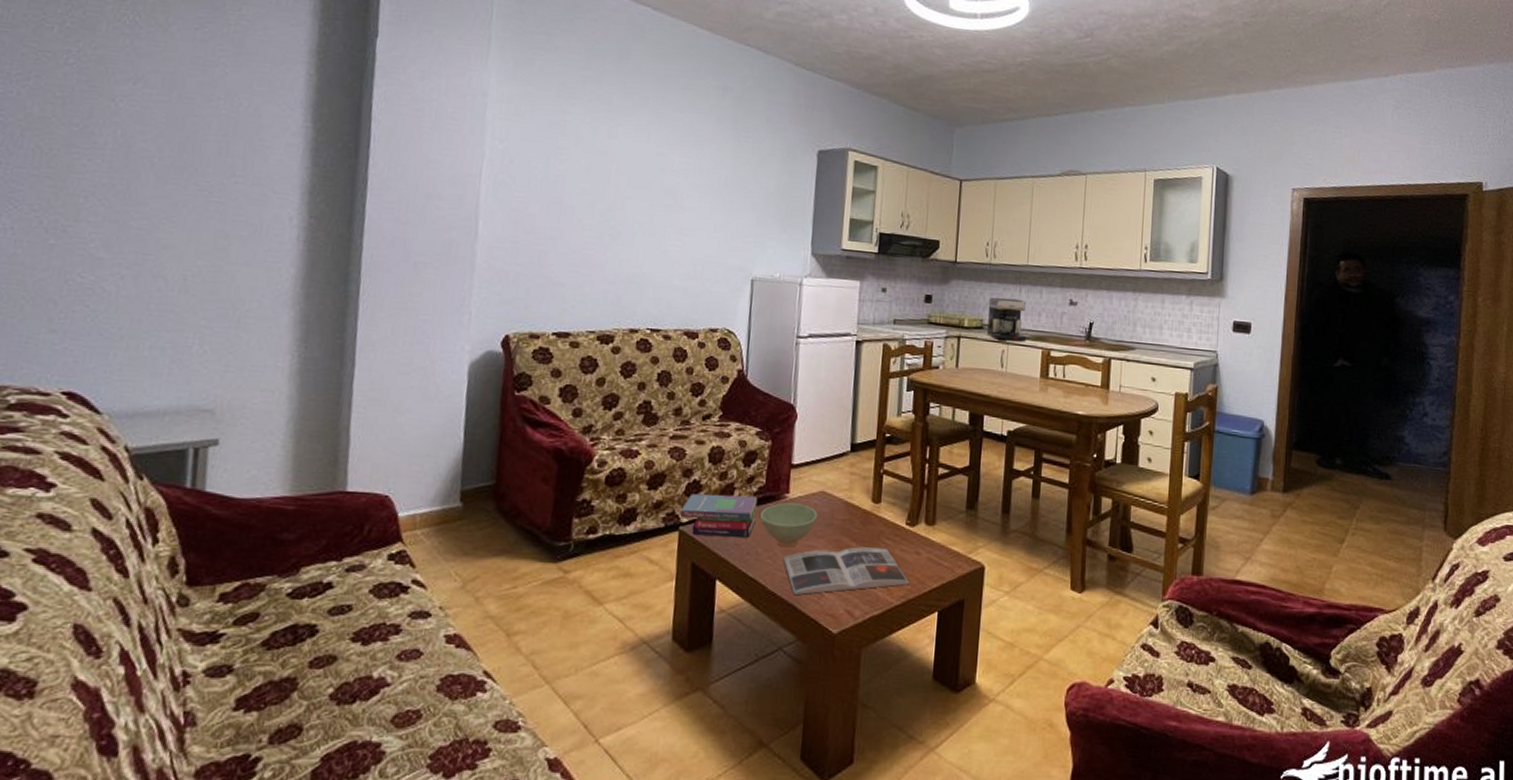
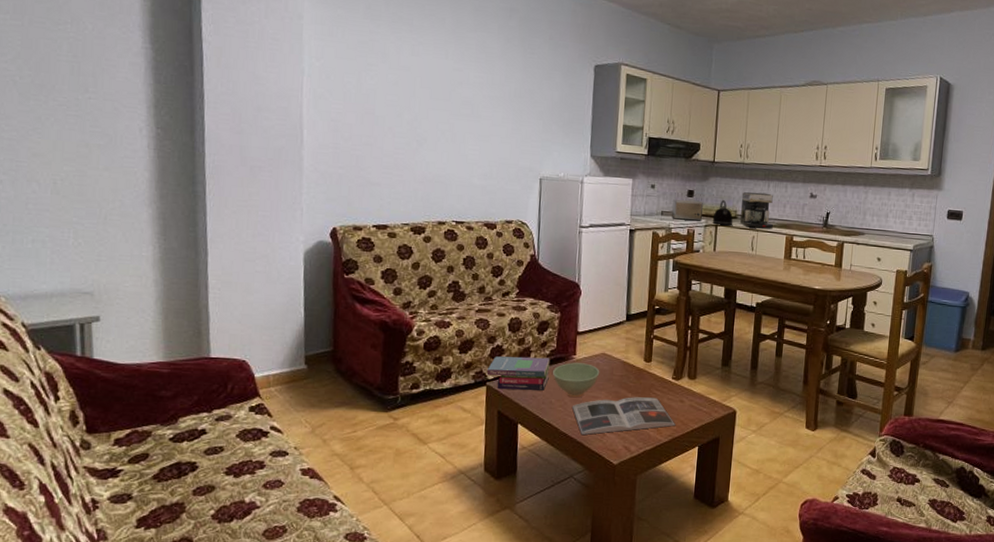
toaster: none [905,305,944,333] -> present [671,199,704,222]
kettle: none [954,307,979,338] -> present [712,200,733,226]

